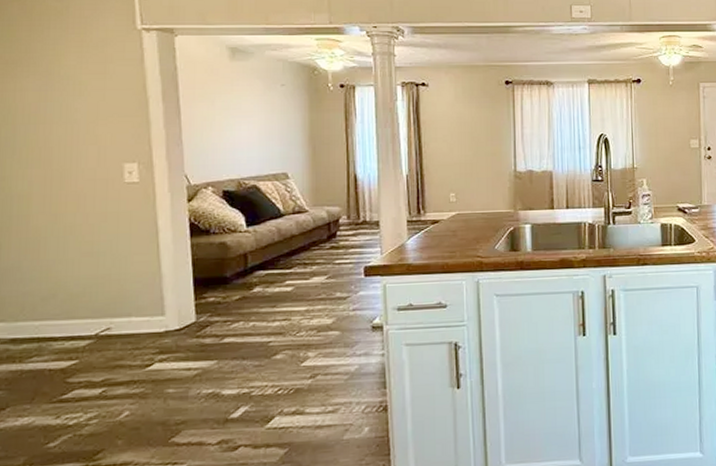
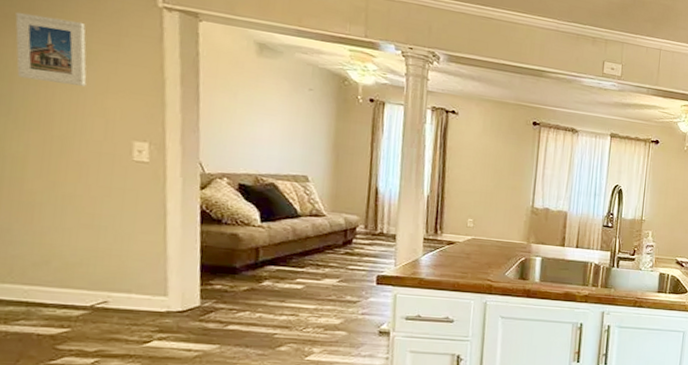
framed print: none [14,56,79,118] -> present [15,12,87,86]

